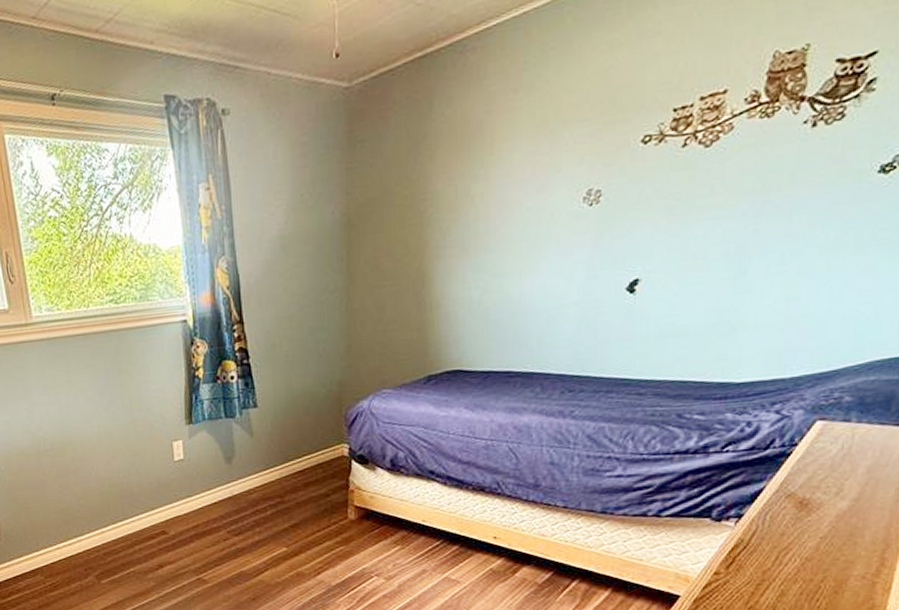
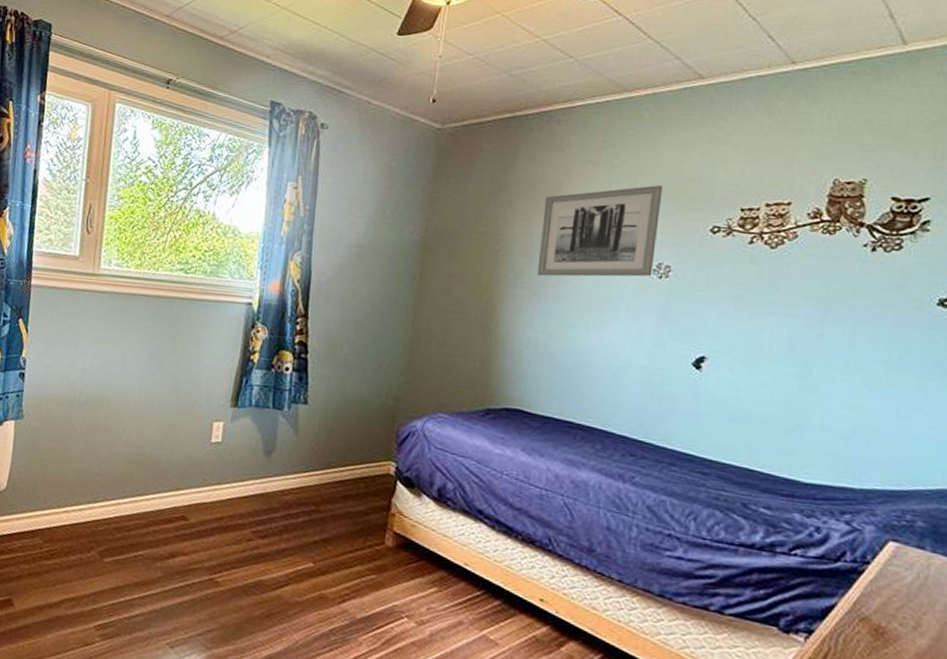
wall art: none [465,101,590,230] -> present [537,185,663,277]

